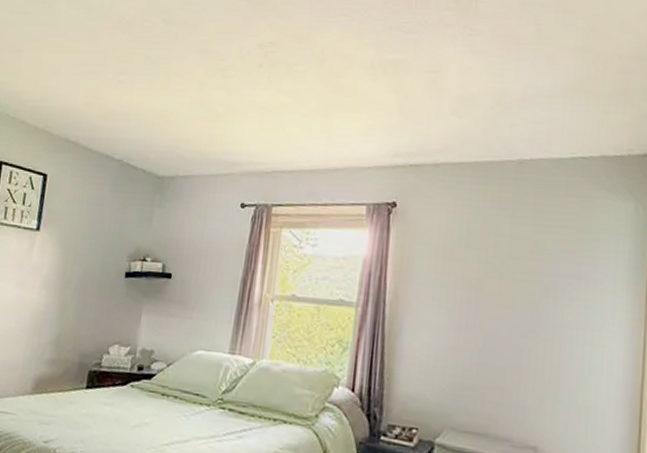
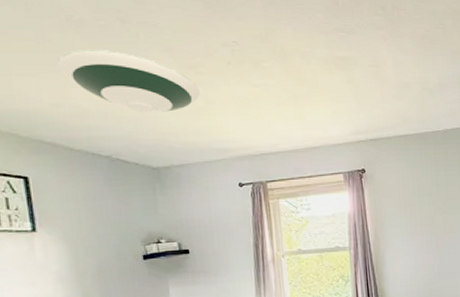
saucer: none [99,51,223,118] -> present [57,50,200,113]

